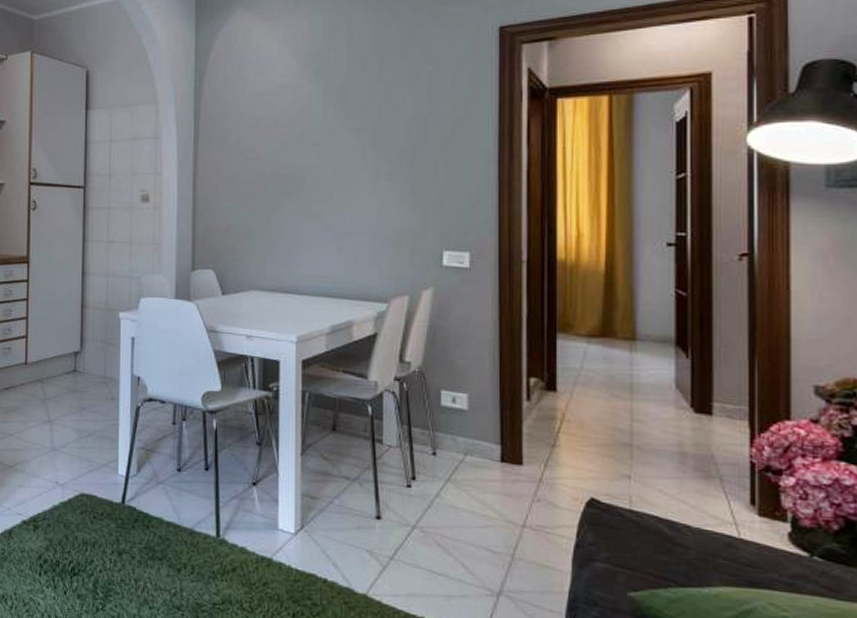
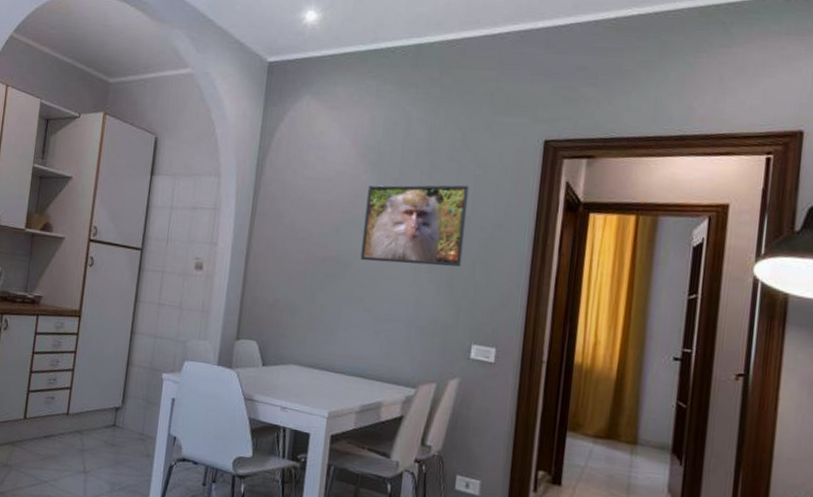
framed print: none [314,83,423,175] -> present [360,185,470,267]

